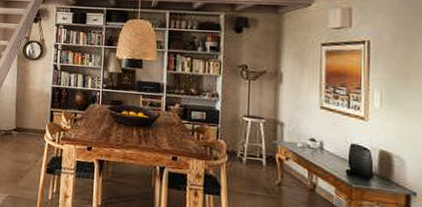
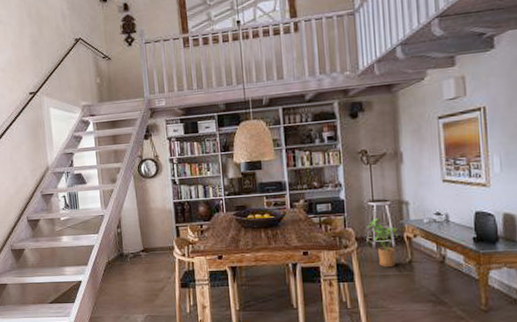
house plant: none [239,134,270,187] -> present [367,218,398,267]

